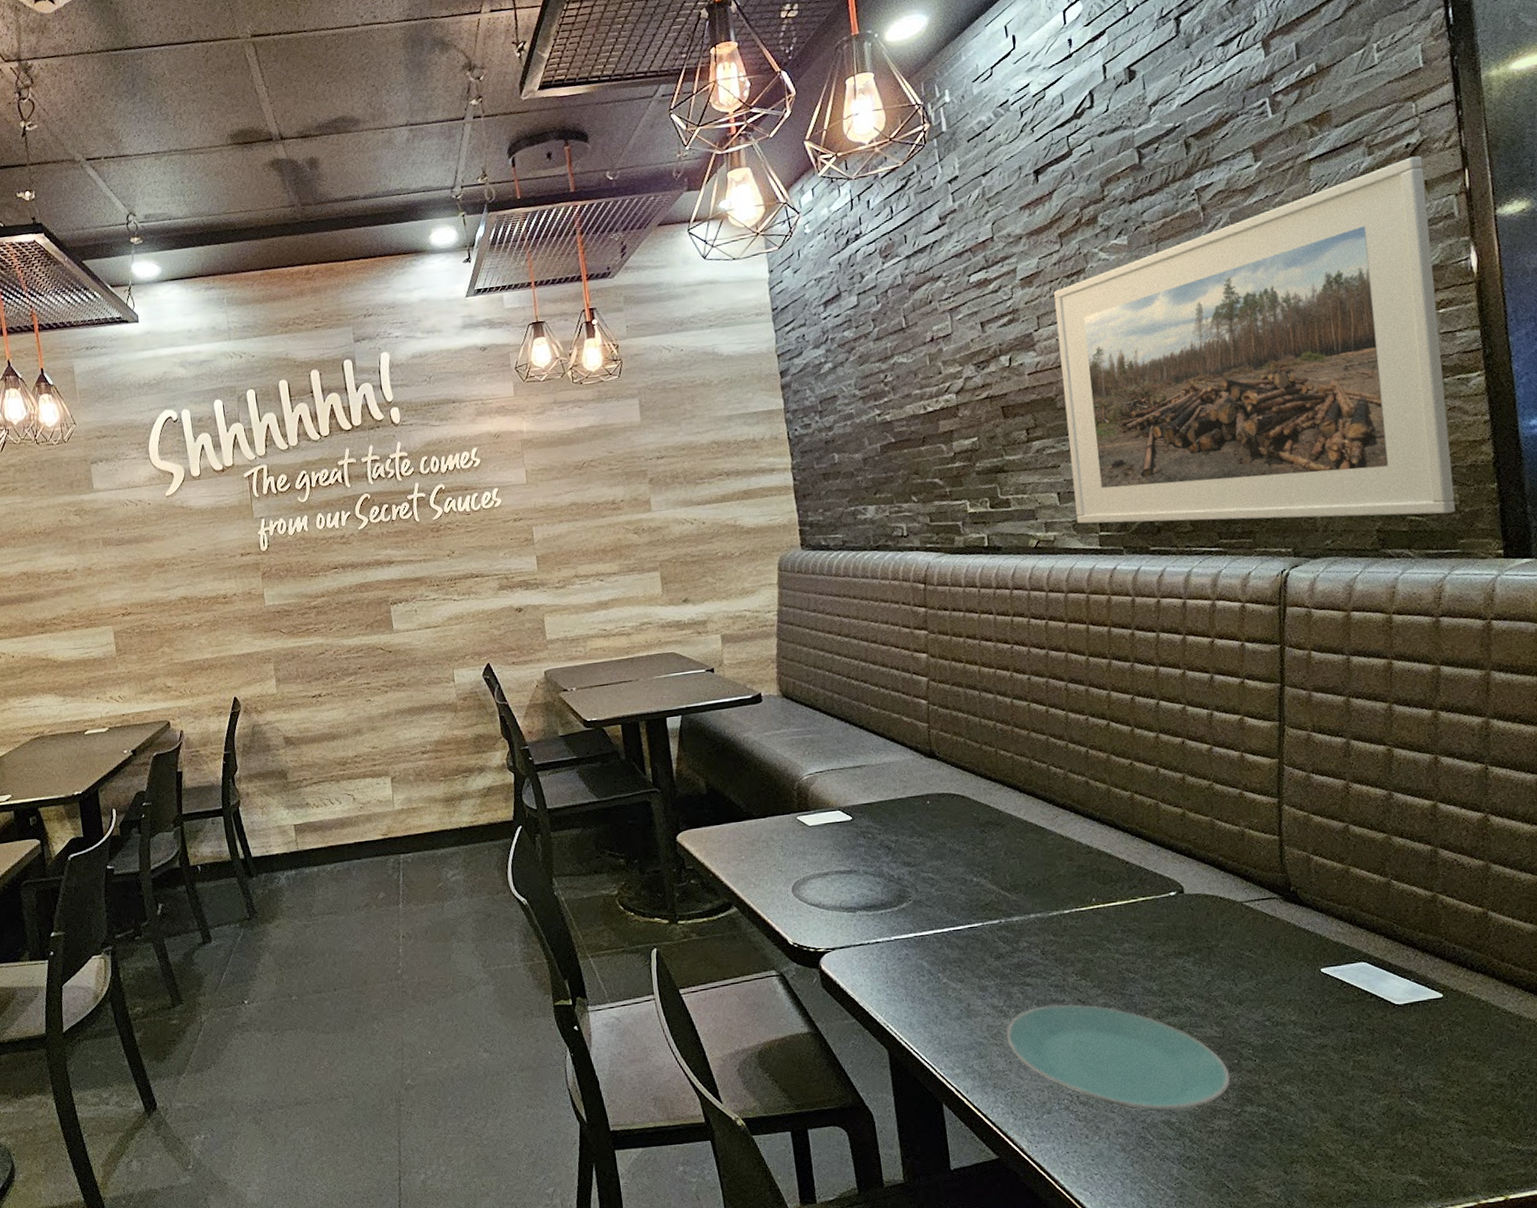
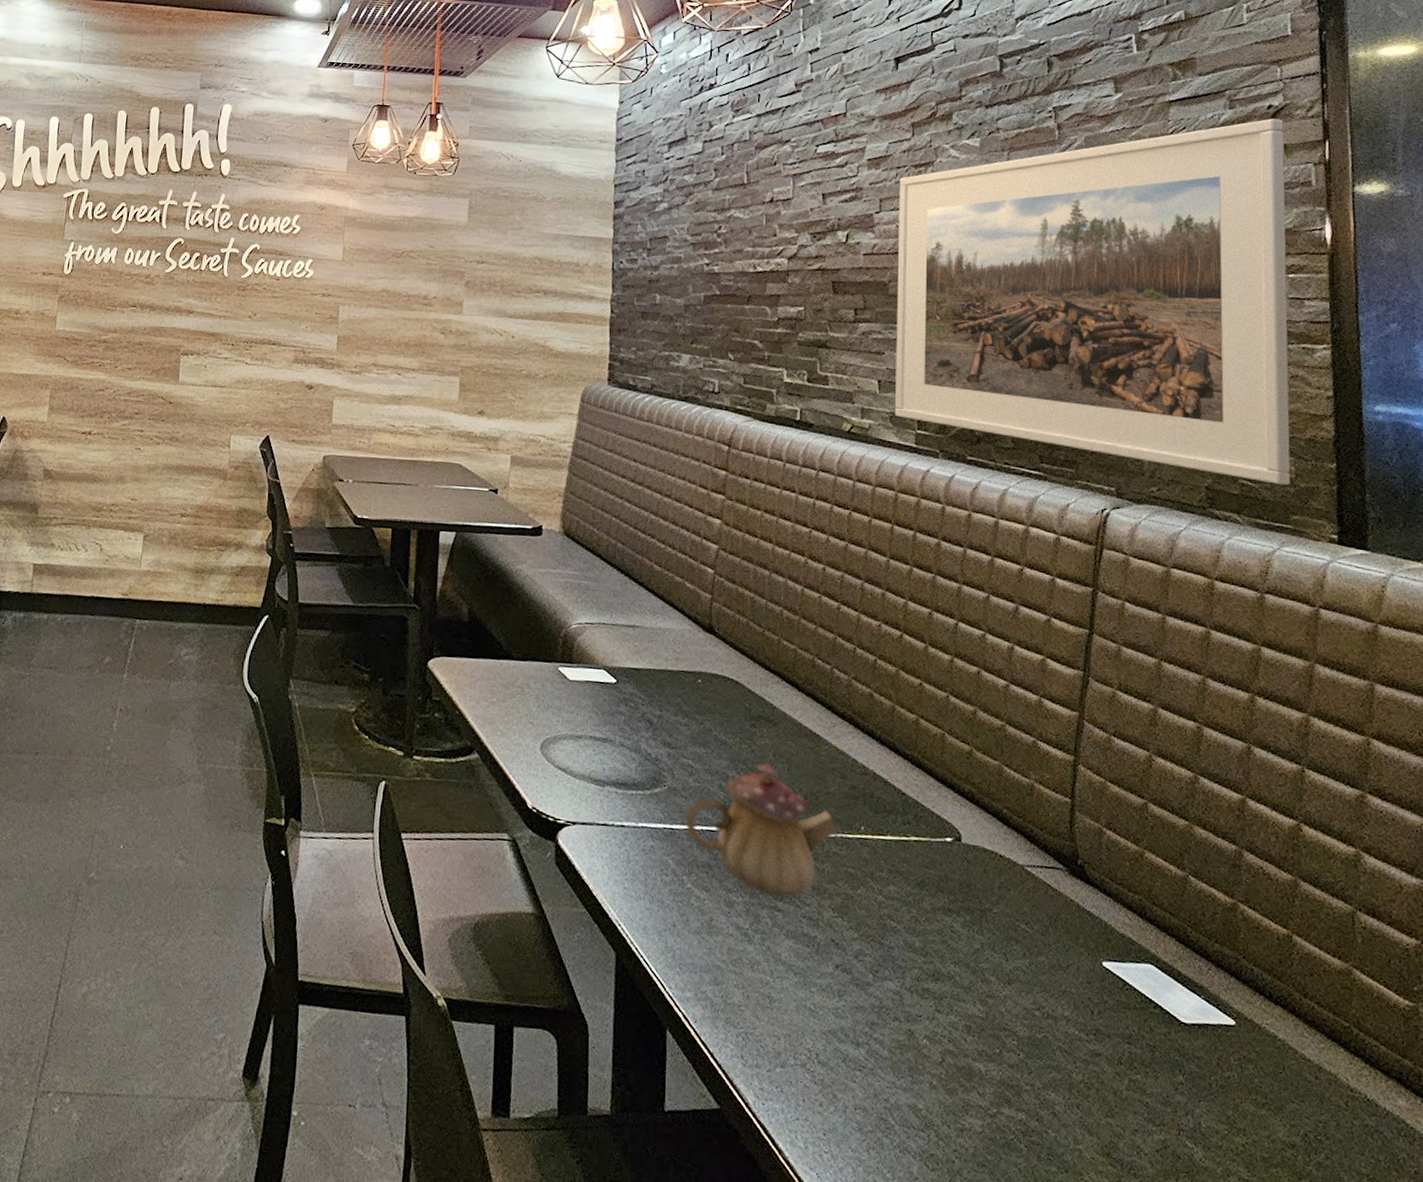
teapot: none [932,862,1072,975] -> present [684,764,838,898]
plate: present [1006,1004,1231,1111] -> none [747,938,989,1097]

